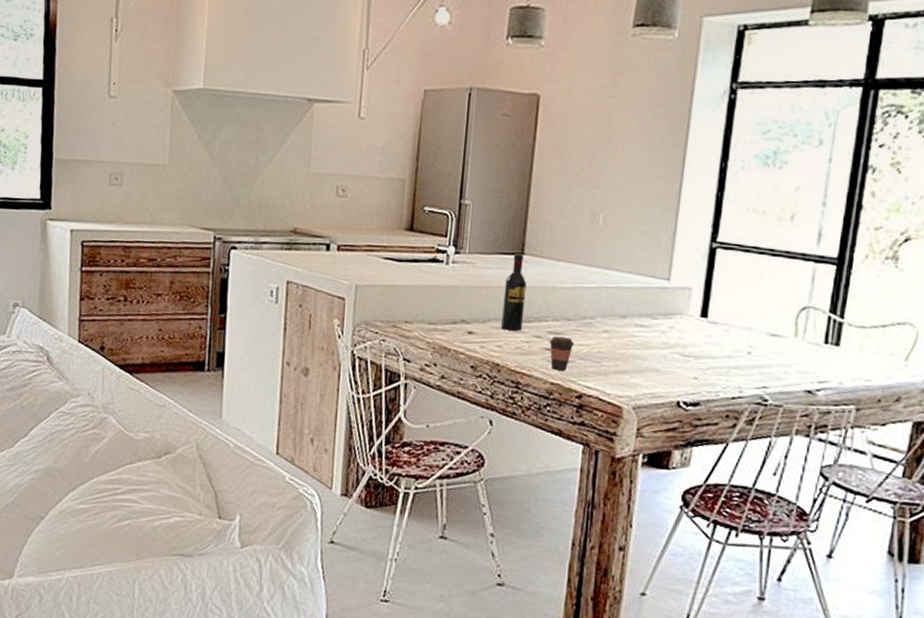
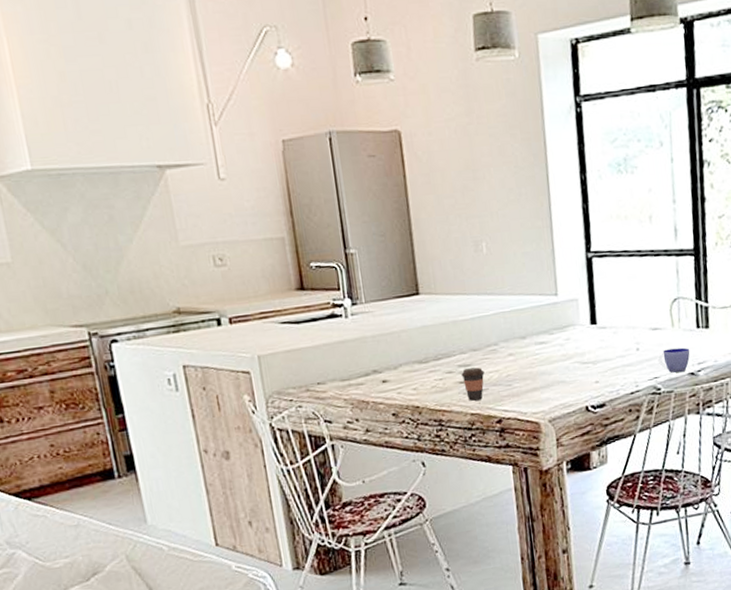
wine bottle: present [501,253,527,331] -> none [407,294,434,372]
cup: none [770,359,812,387] -> present [657,347,690,373]

